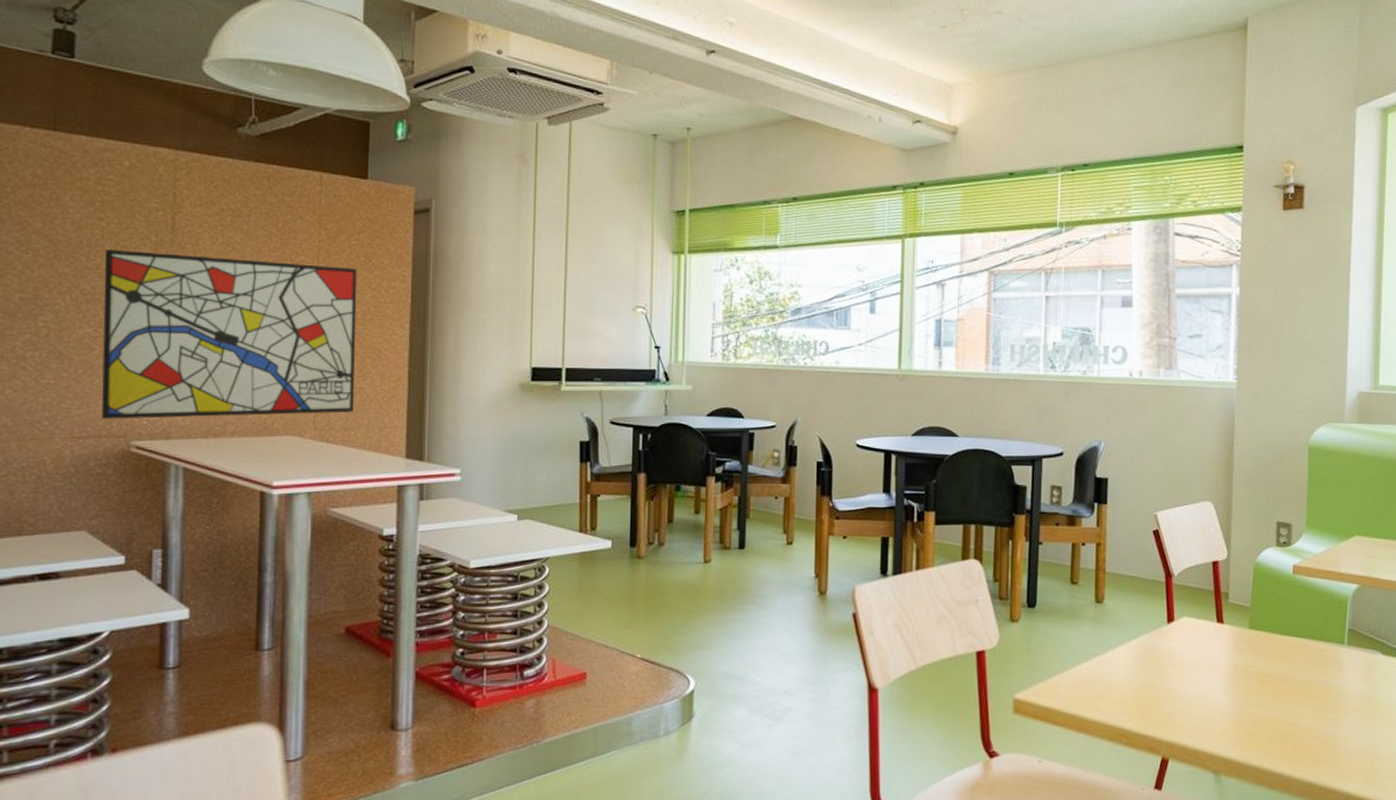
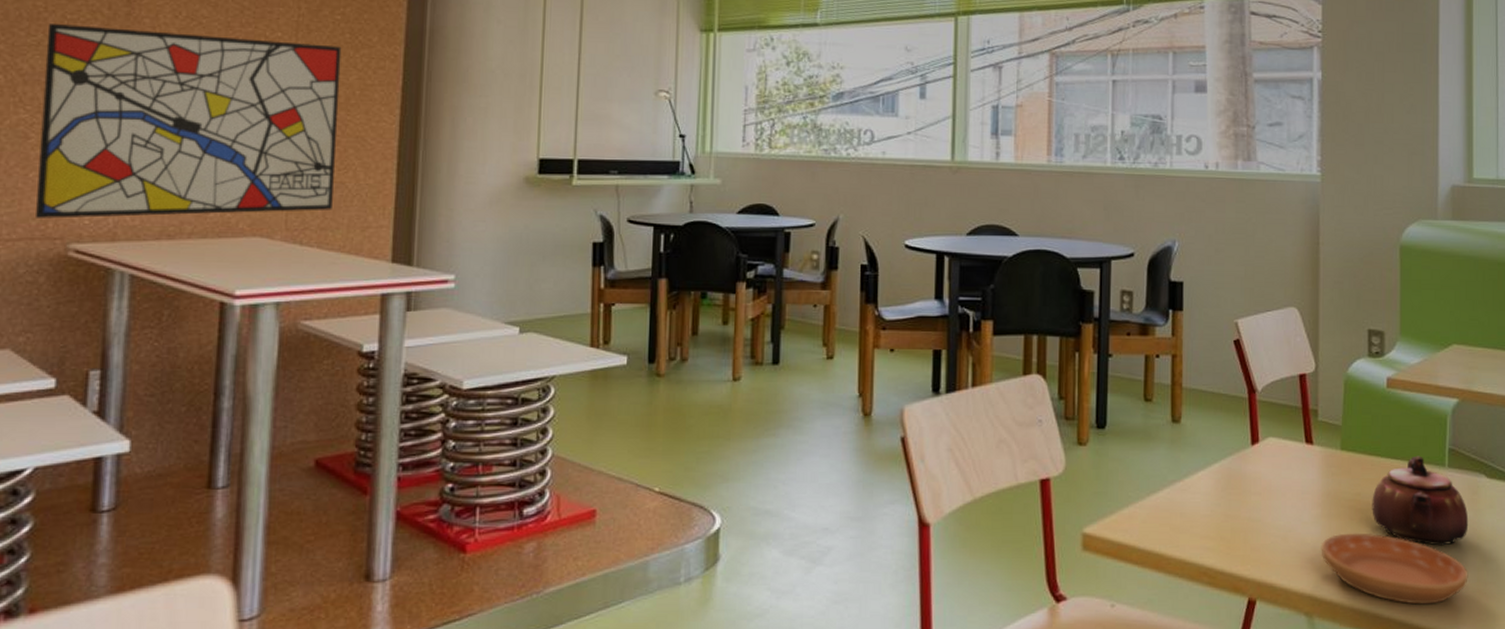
saucer: none [1228,702,1363,765] -> present [1321,533,1468,605]
teapot: none [1276,634,1365,714] -> present [1372,455,1469,546]

